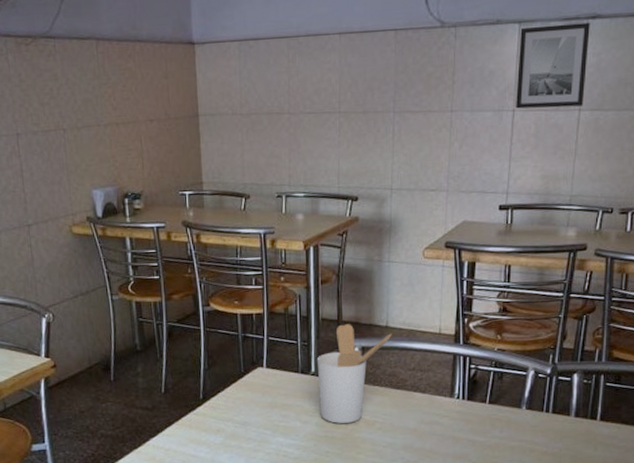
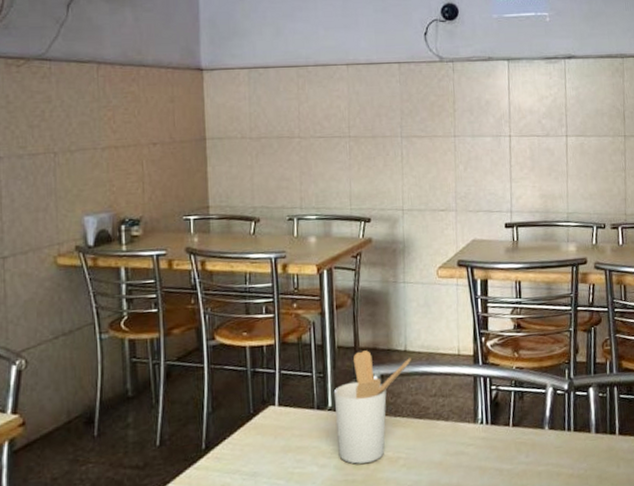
wall art: present [516,22,590,109] -> none [509,62,569,135]

